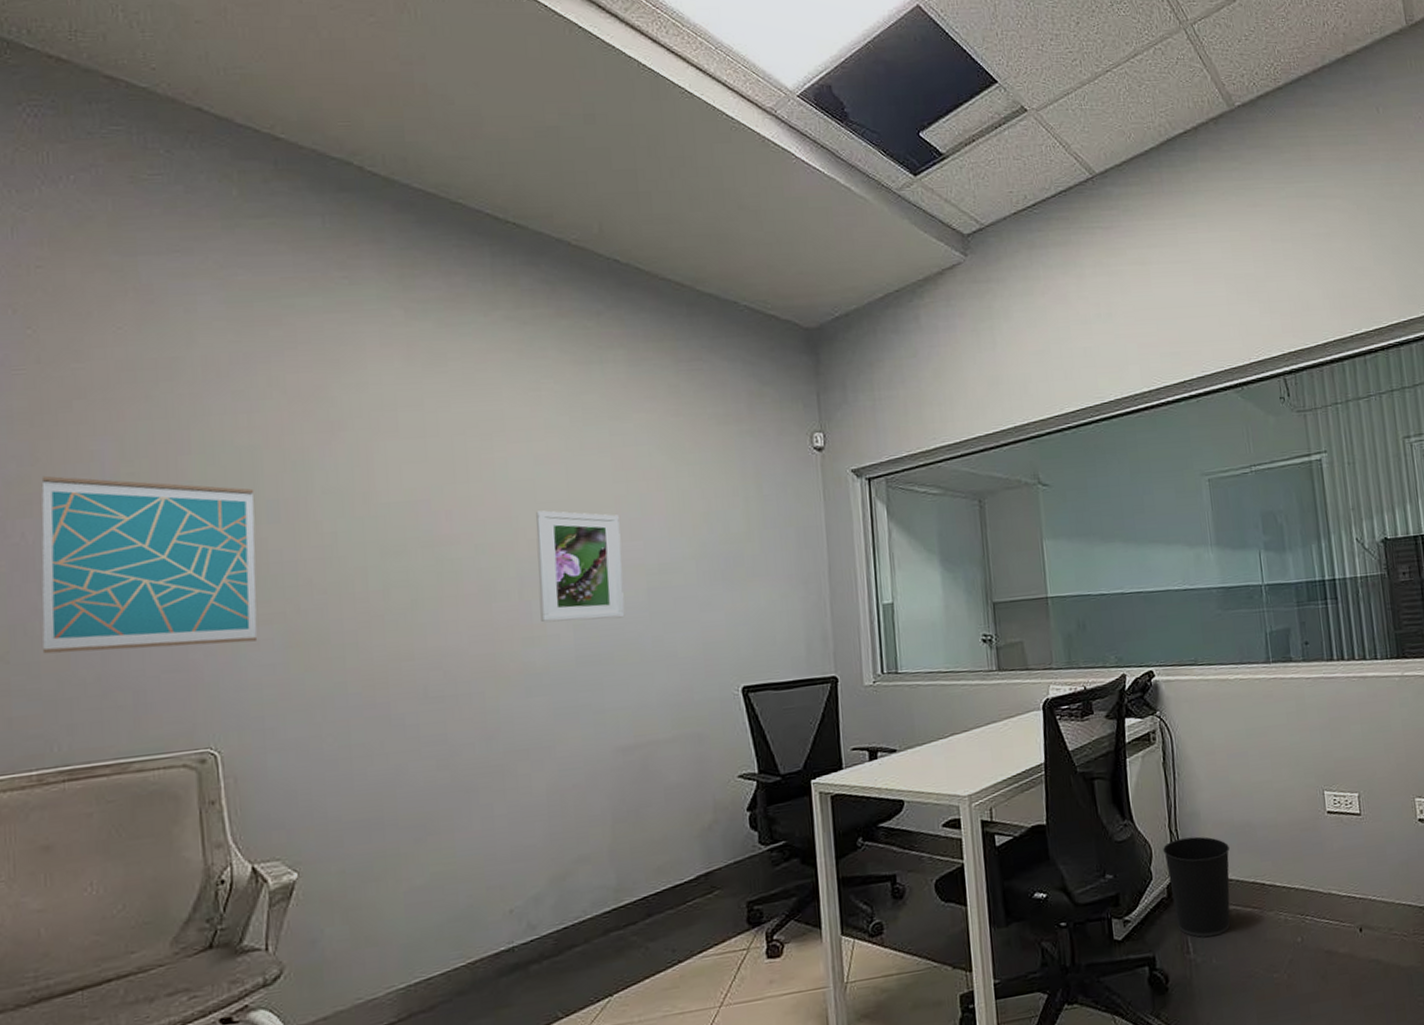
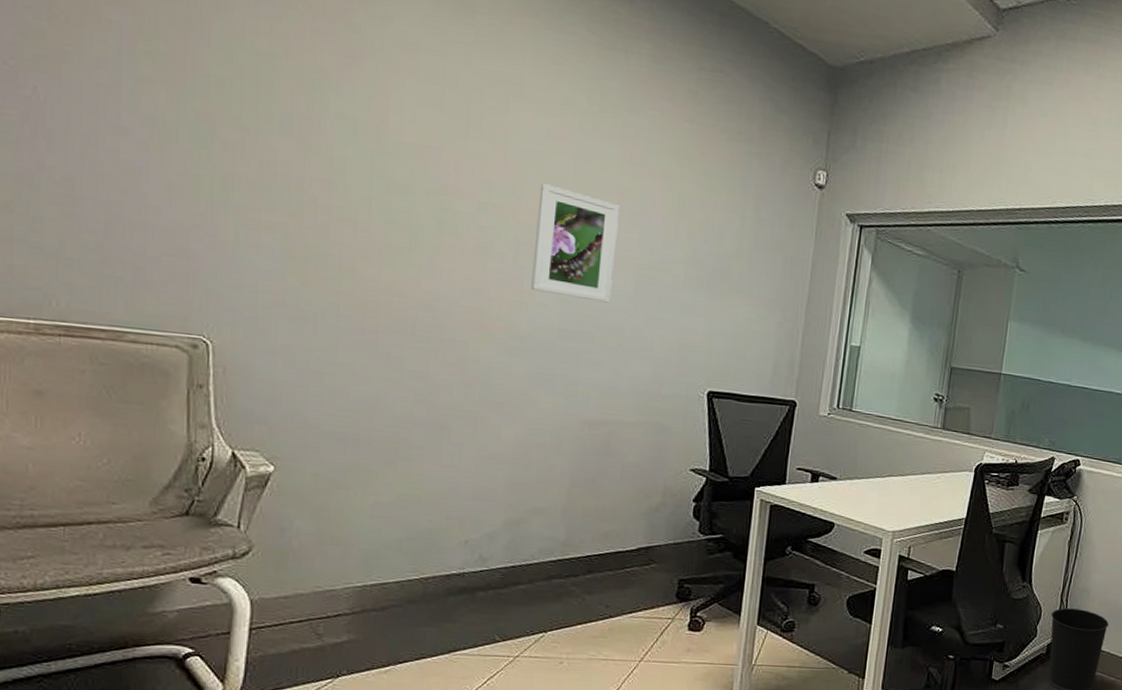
wall art: present [41,475,258,654] -> none [48,34,270,245]

